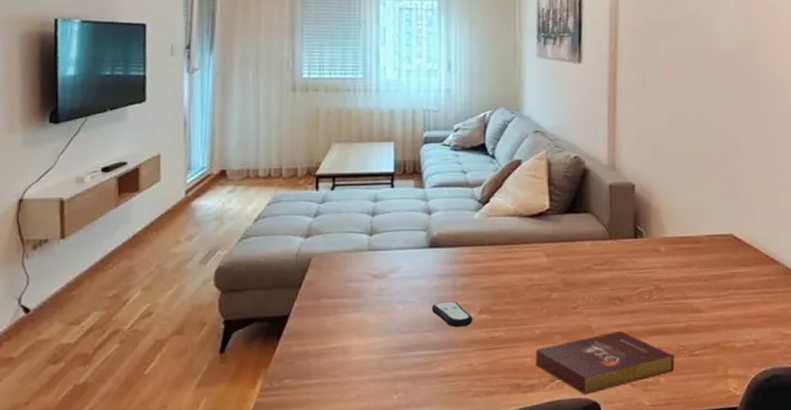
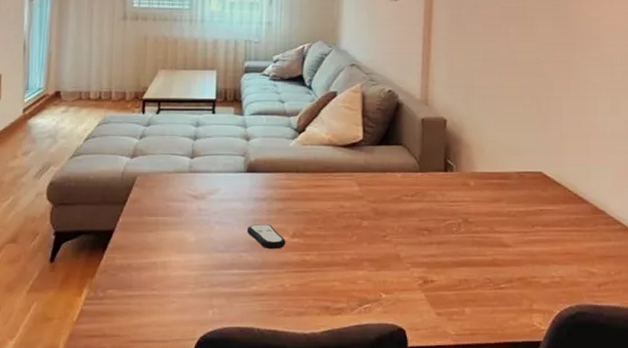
book: present [535,330,675,395] -> none [345,260,480,321]

